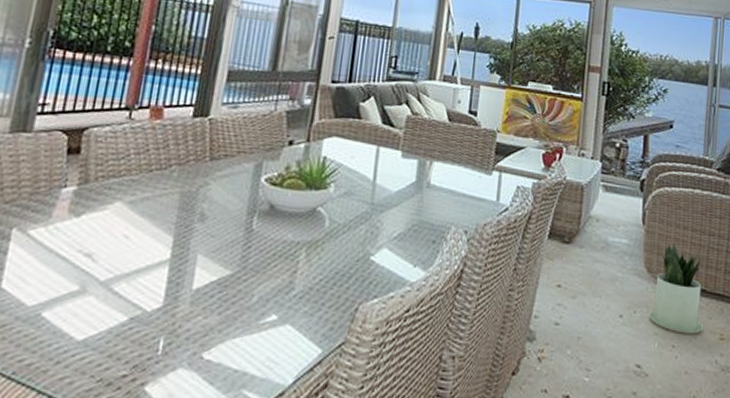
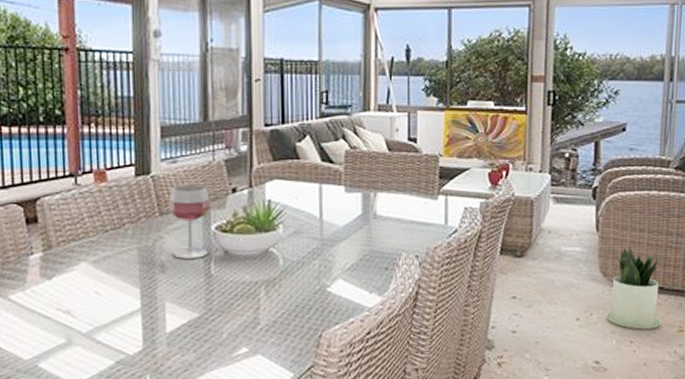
wineglass: none [215,131,265,211] -> present [168,184,210,260]

